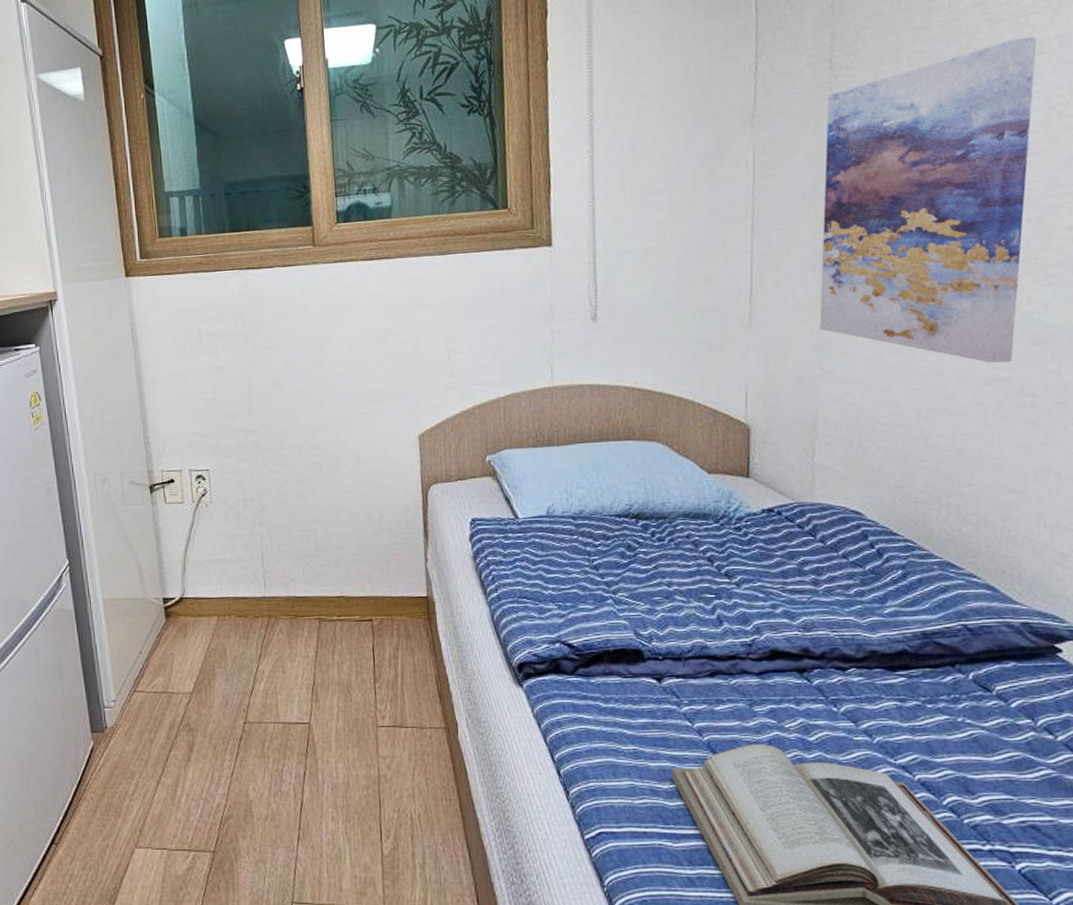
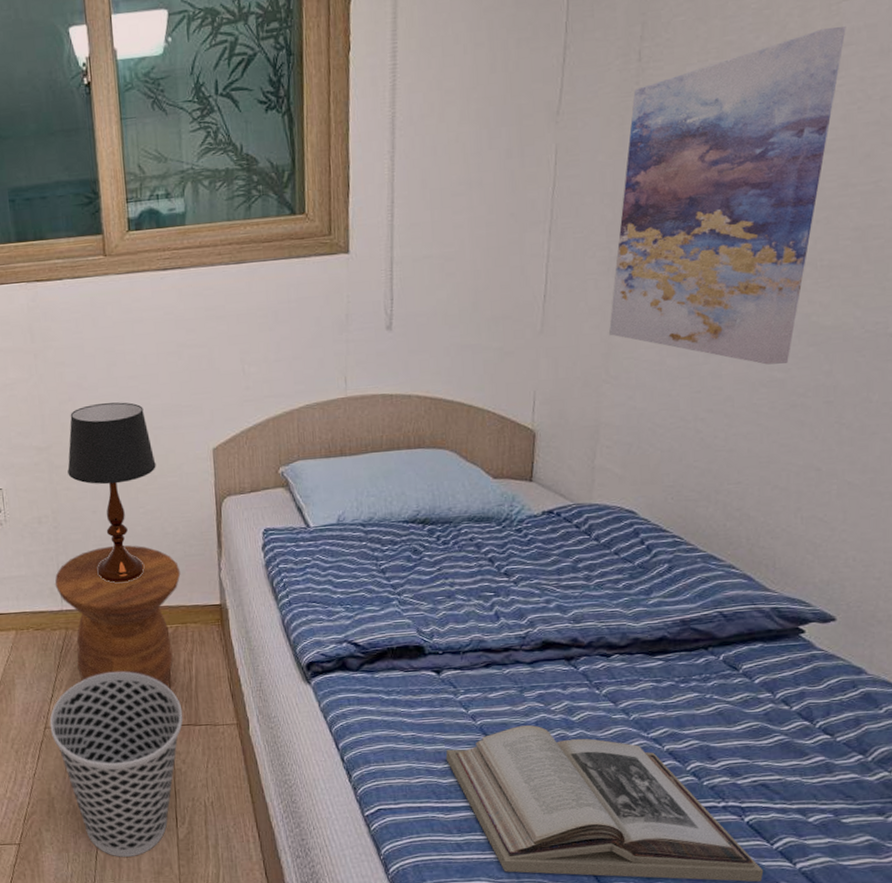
wastebasket: none [249,665,389,873] -> present [49,671,183,857]
side table: none [258,531,386,683] -> present [55,545,181,687]
table lamp: none [274,386,362,570] -> present [67,402,156,583]

